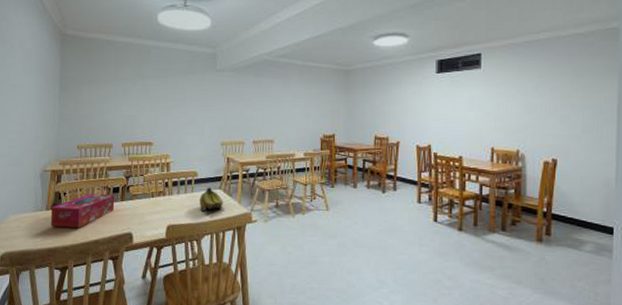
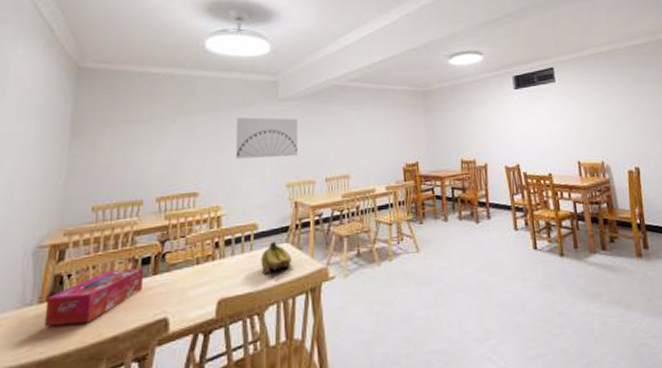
wall art: none [182,84,232,119] -> present [236,117,298,159]

